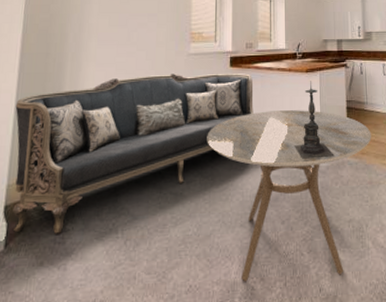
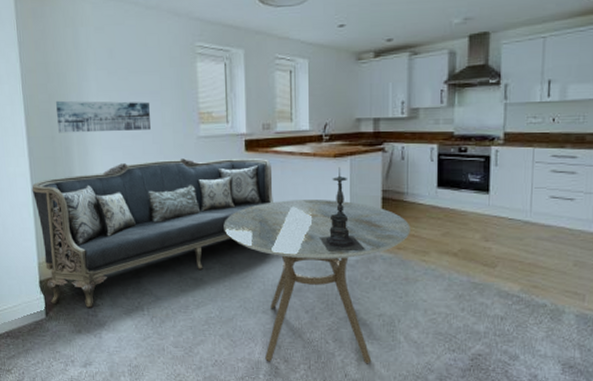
wall art: none [53,20,146,50] -> present [55,100,151,133]

